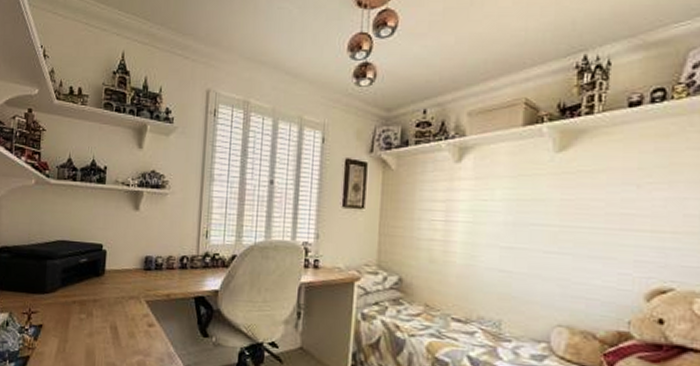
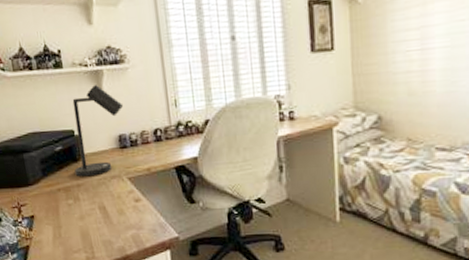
desk lamp: none [94,205,156,294] -> present [72,85,124,177]

